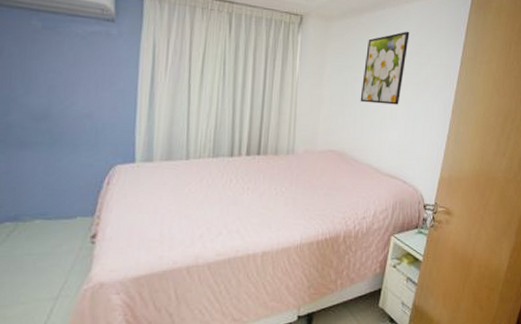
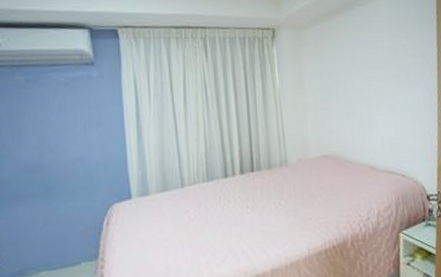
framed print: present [360,31,410,105] -> none [342,27,384,103]

